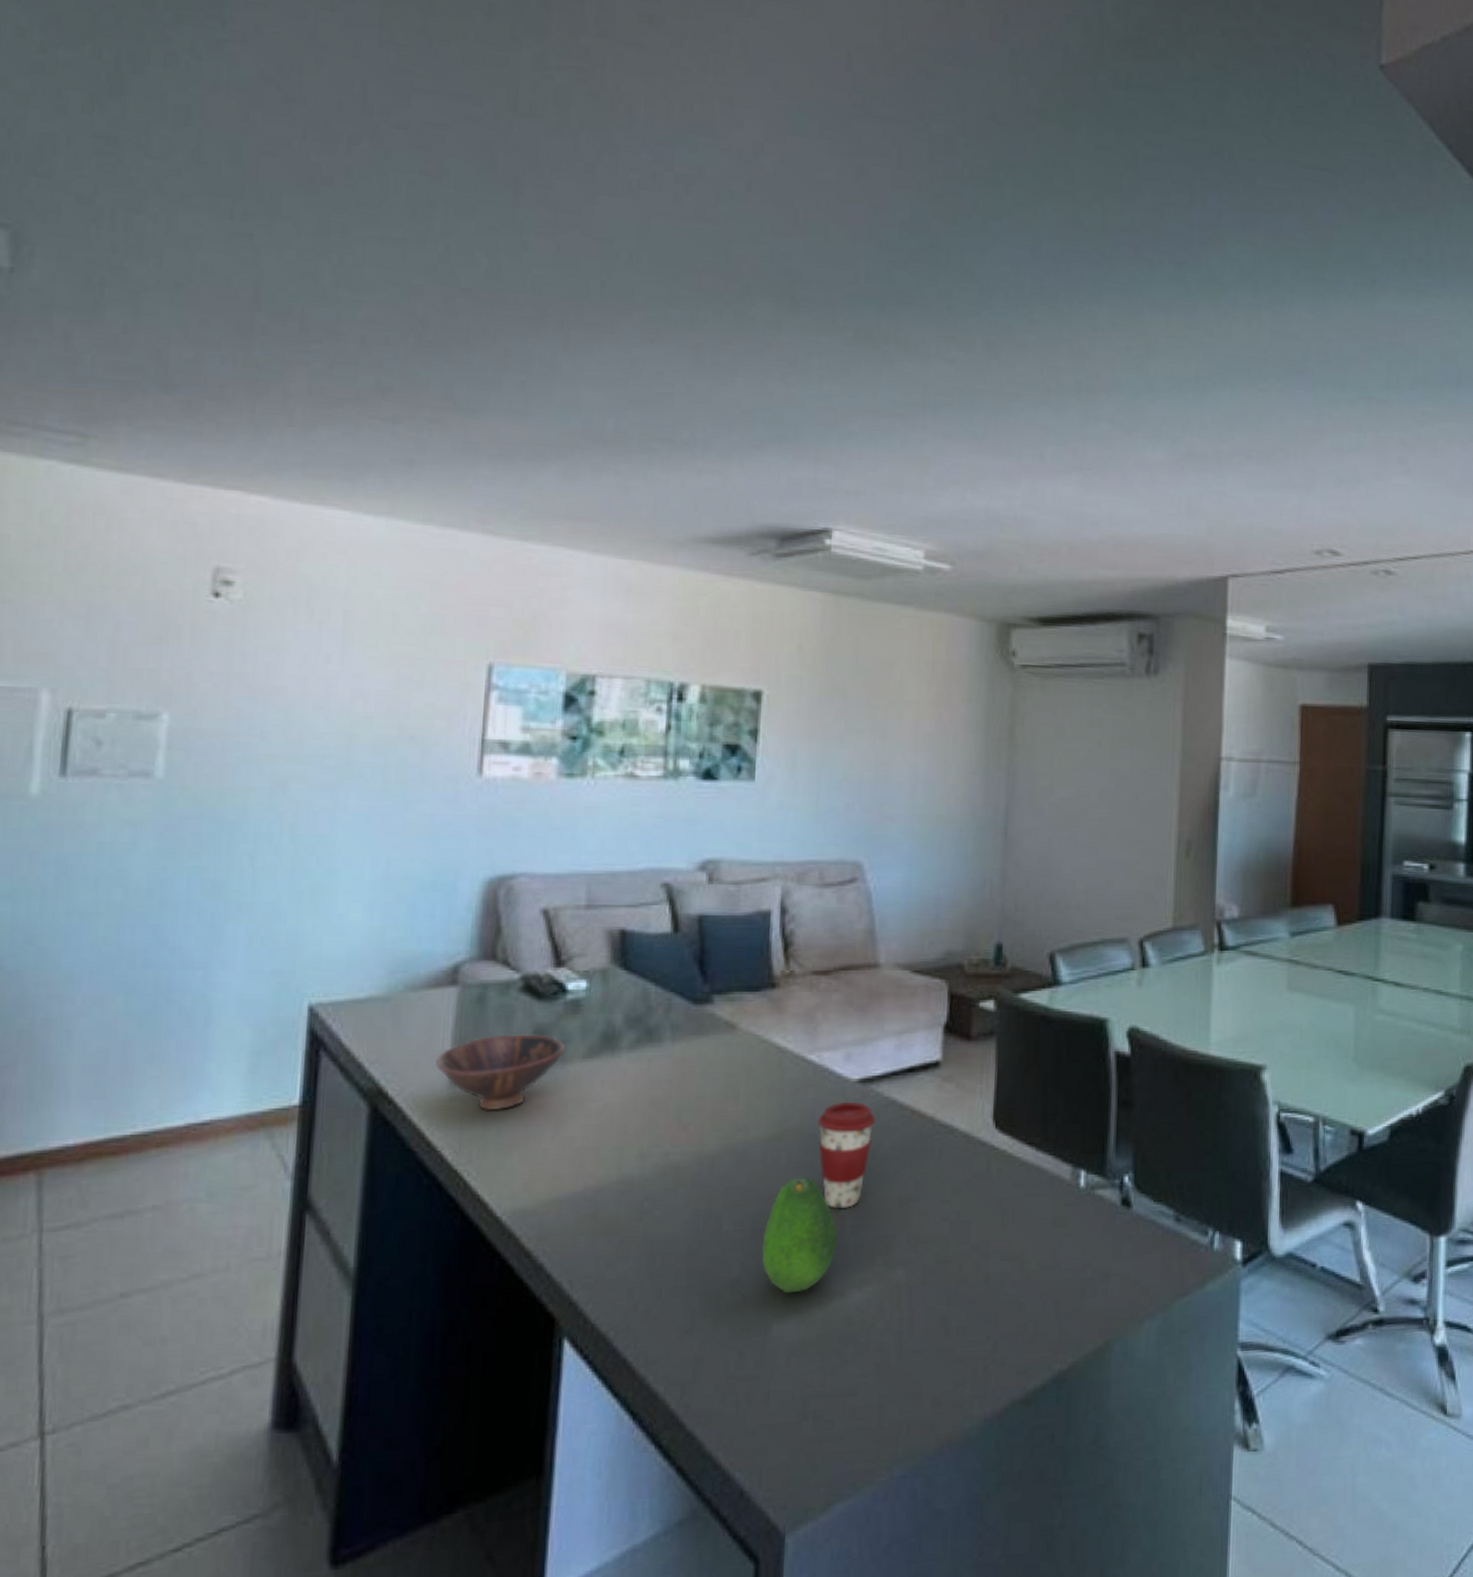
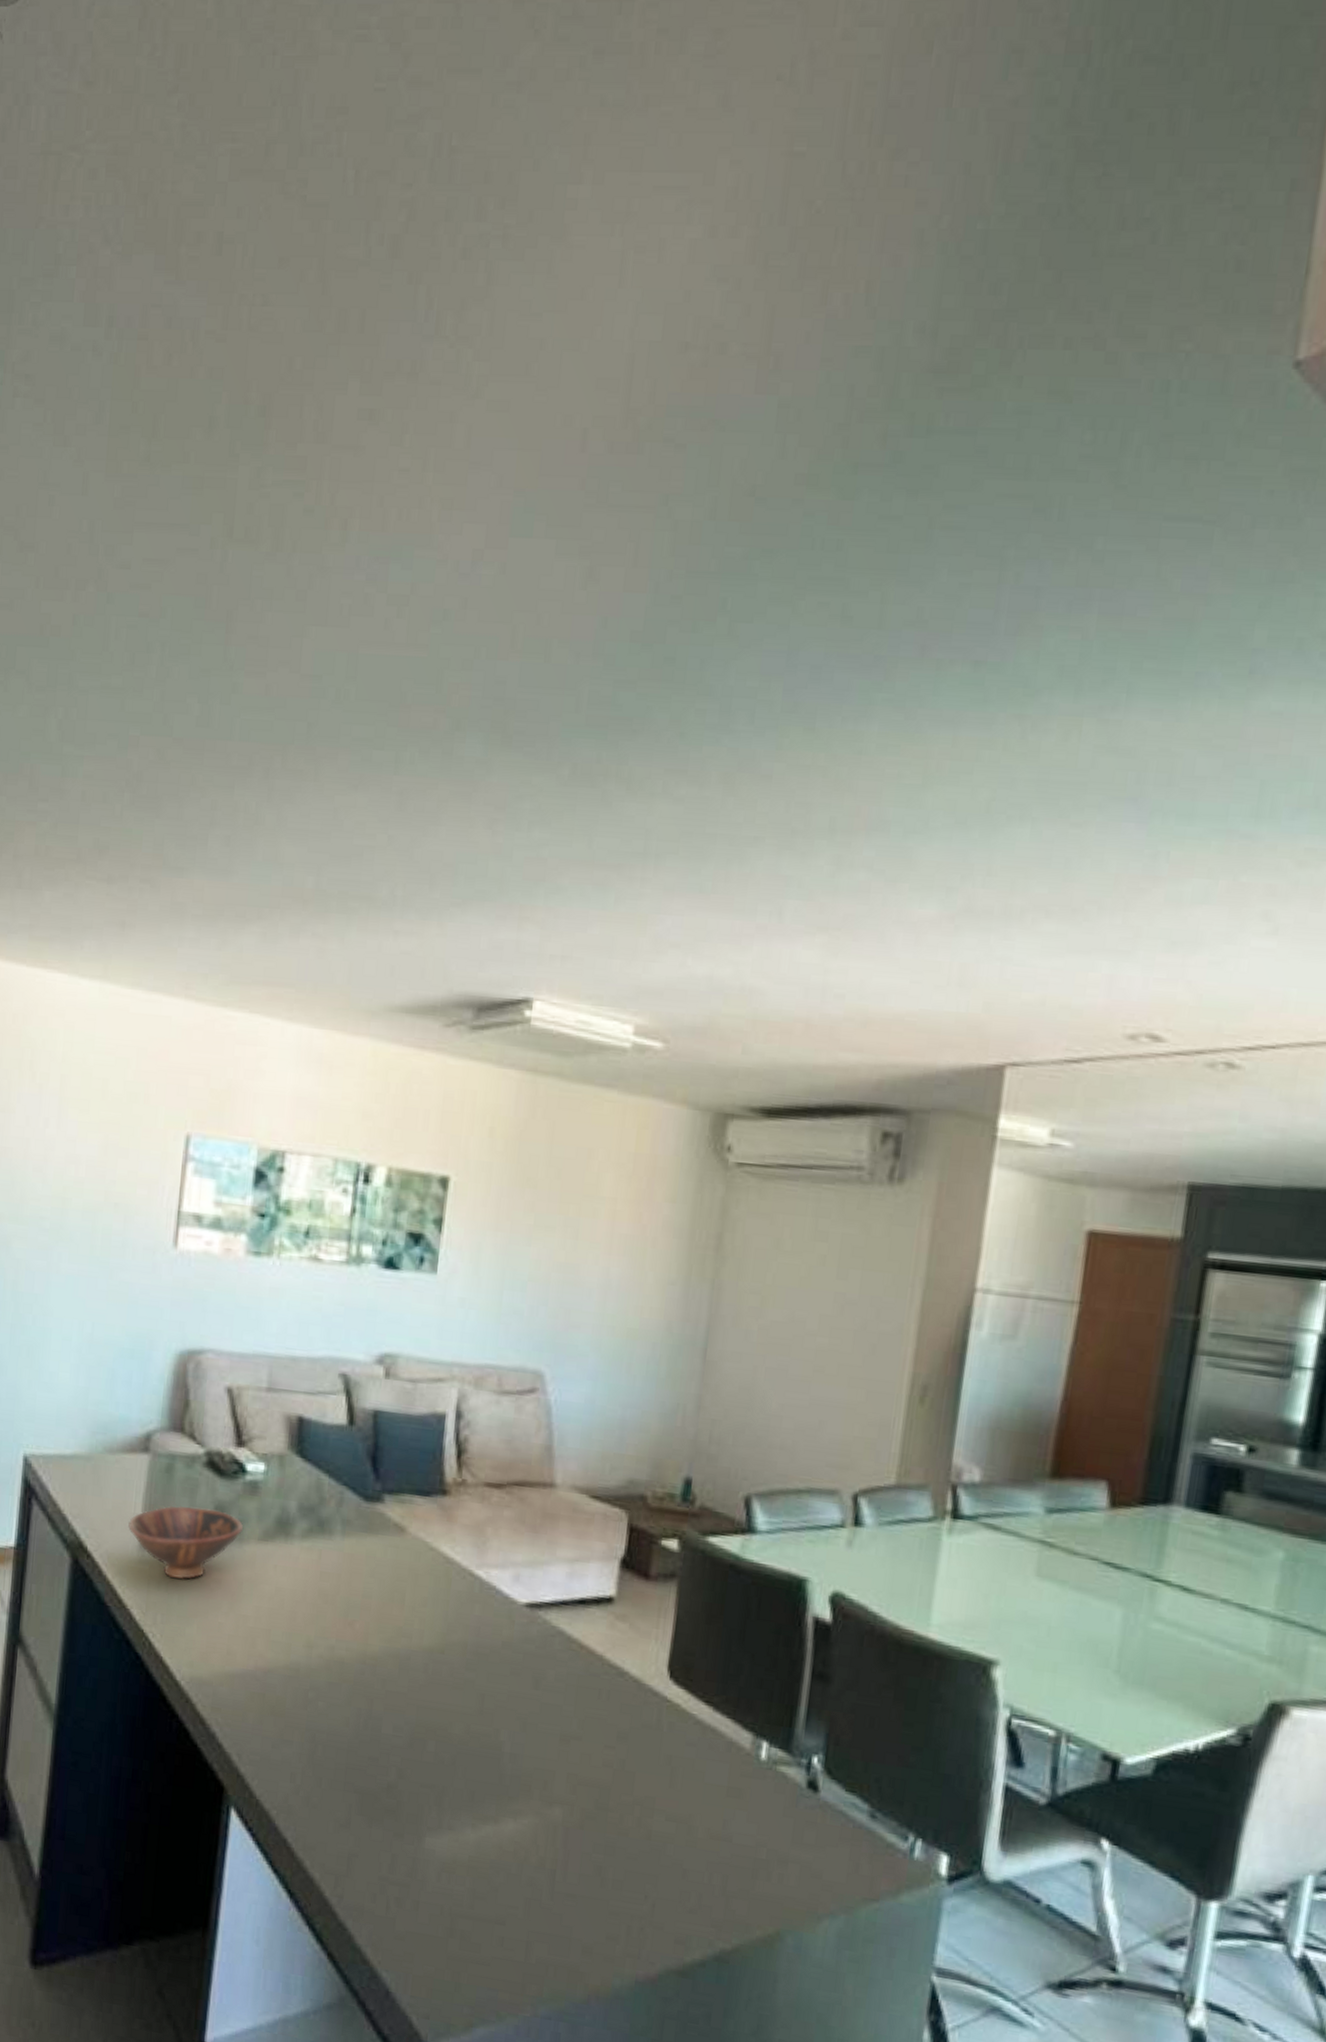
fruit: present [761,1177,838,1294] -> none [418,1693,496,1810]
coffee cup: present [817,1101,875,1210] -> none [480,1624,541,1735]

